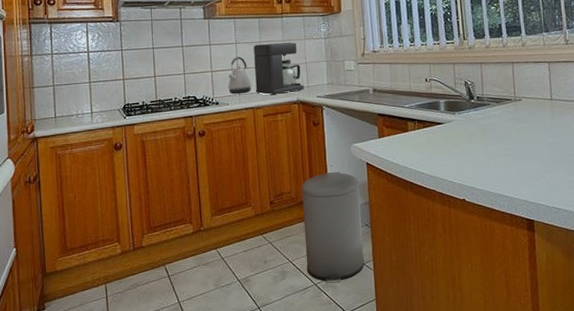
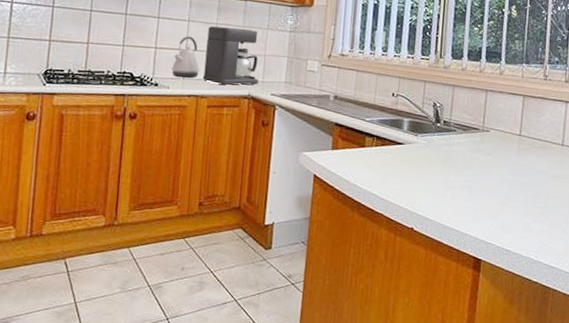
pedal bin: present [301,172,365,283] -> none [228,179,303,301]

